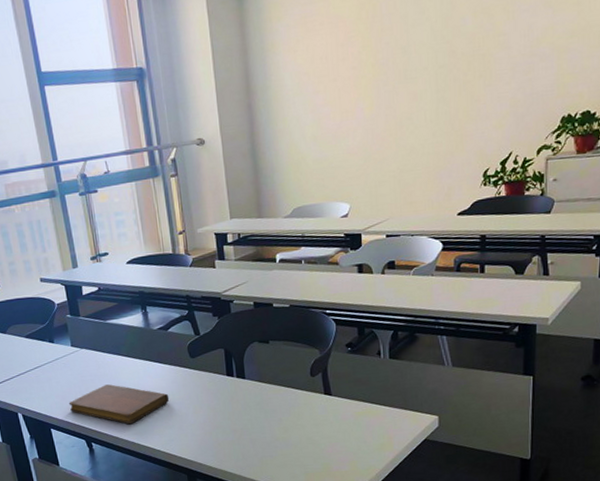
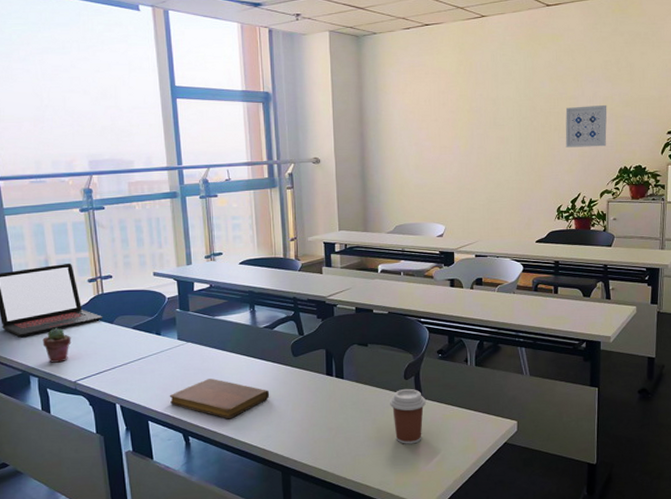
coffee cup: none [296,386,336,444] -> present [390,388,426,444]
wall art: none [493,38,547,98] -> present [565,104,607,148]

